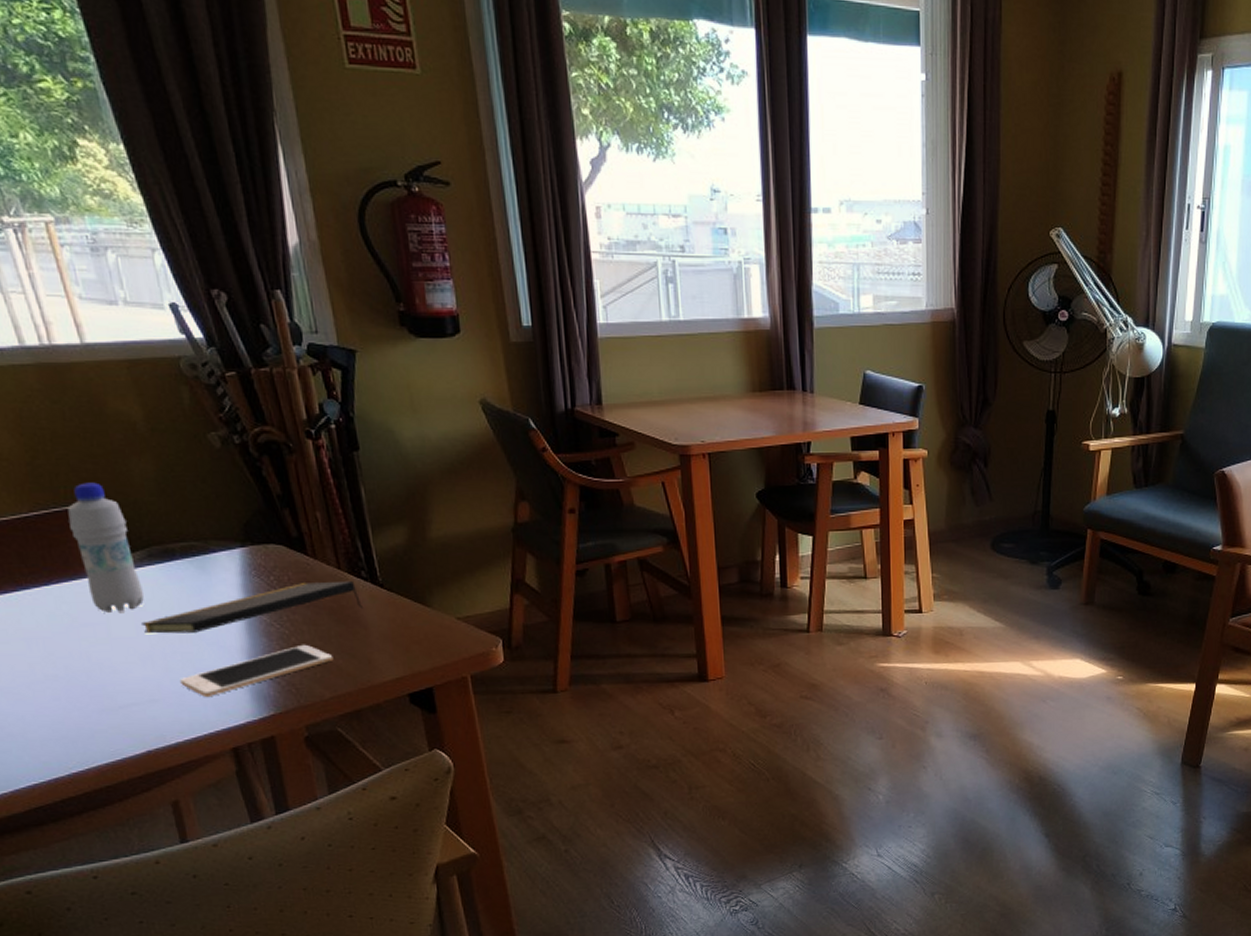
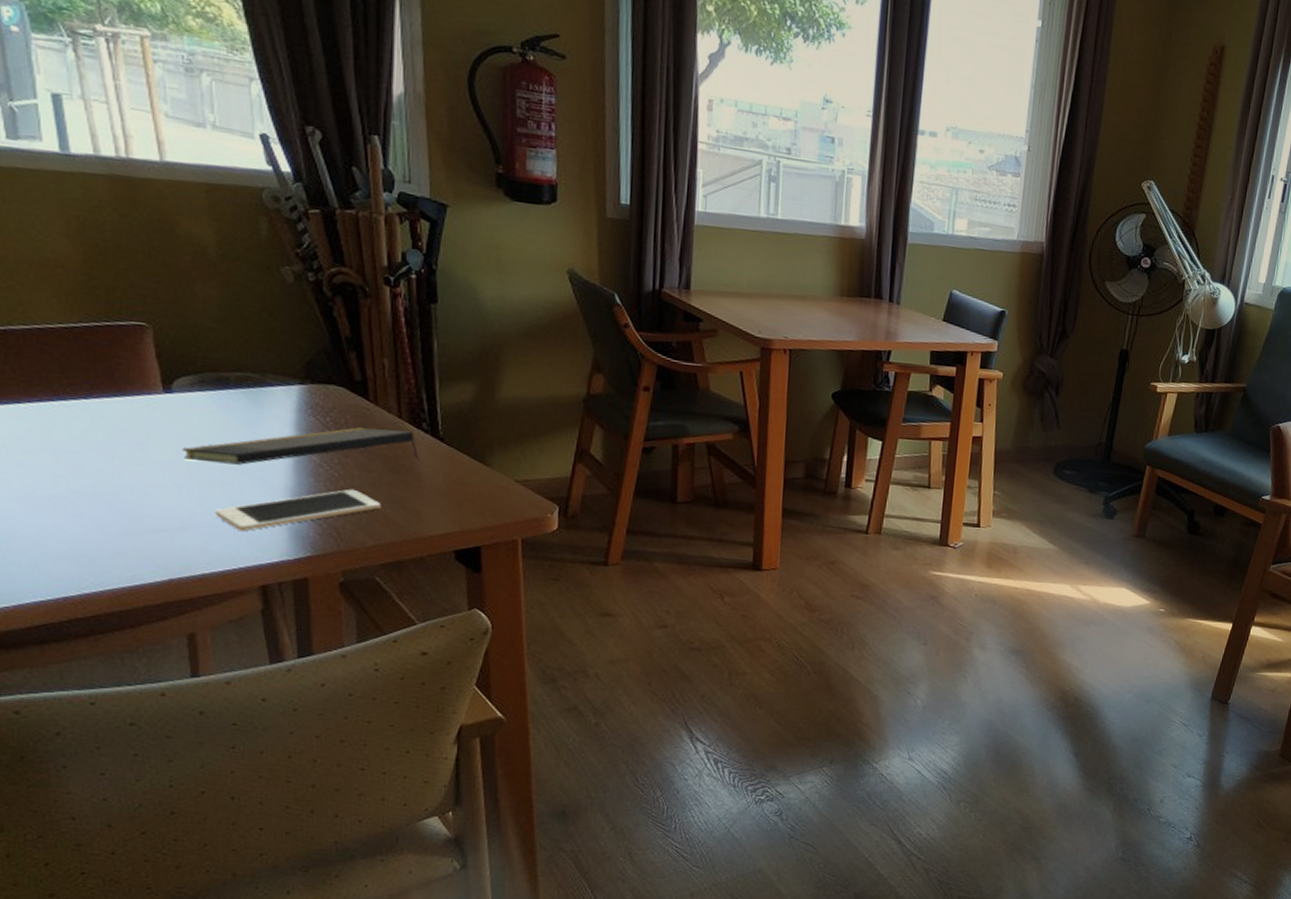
bottle: present [67,482,144,613] -> none [120,300,189,435]

